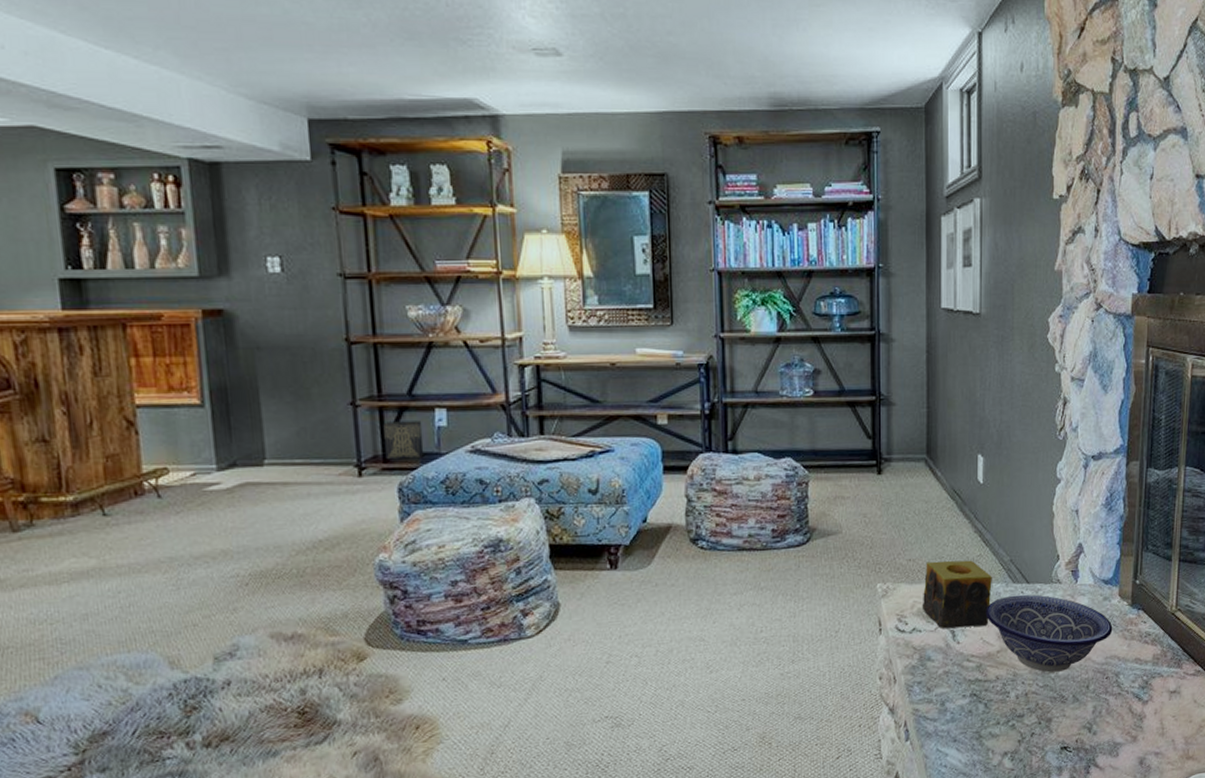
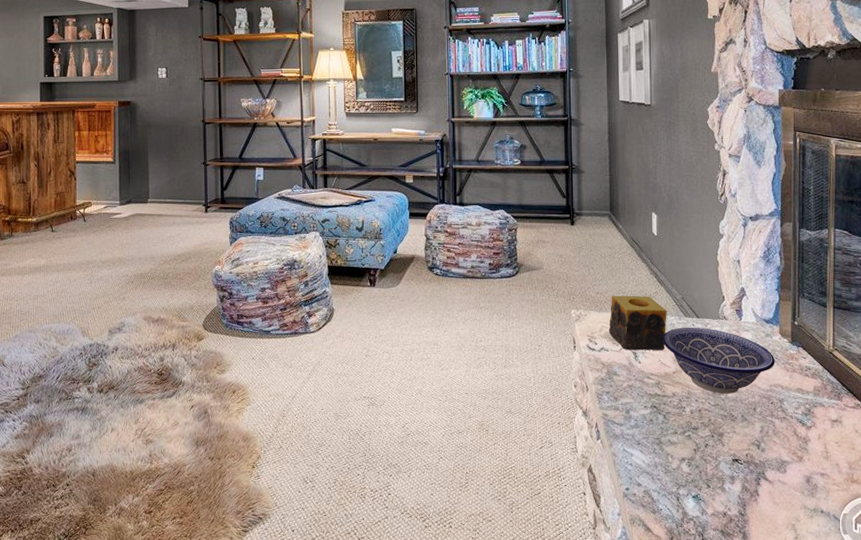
decorative box: present [383,420,424,460] -> none [223,176,248,202]

